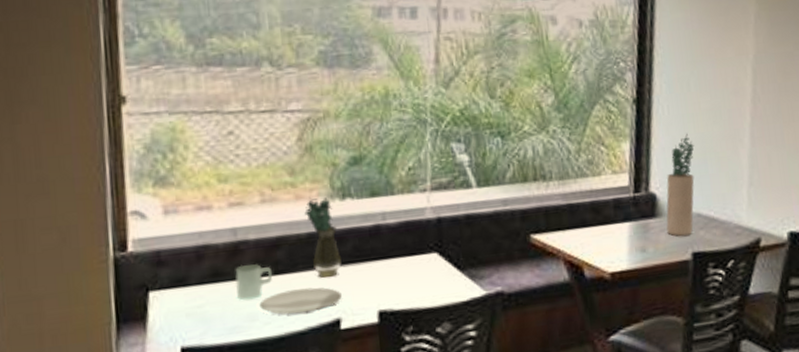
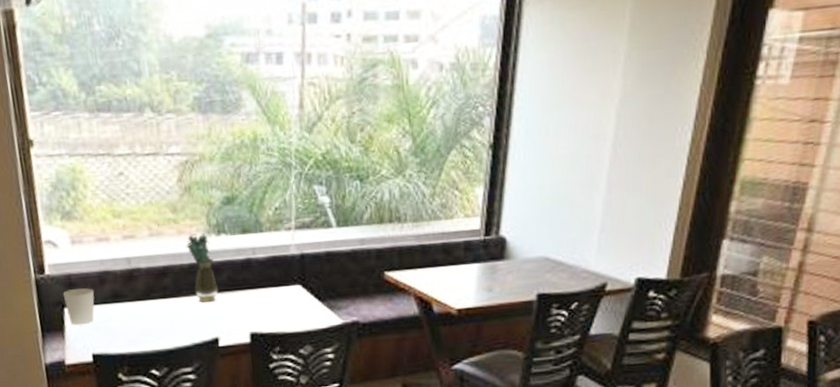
dixie cup: none [148,266,189,314] -> present [62,288,95,326]
cup: present [235,264,273,301] -> none [131,289,162,319]
plate: present [259,287,342,315] -> none [152,310,219,332]
vase: present [666,133,695,237] -> none [514,178,548,279]

